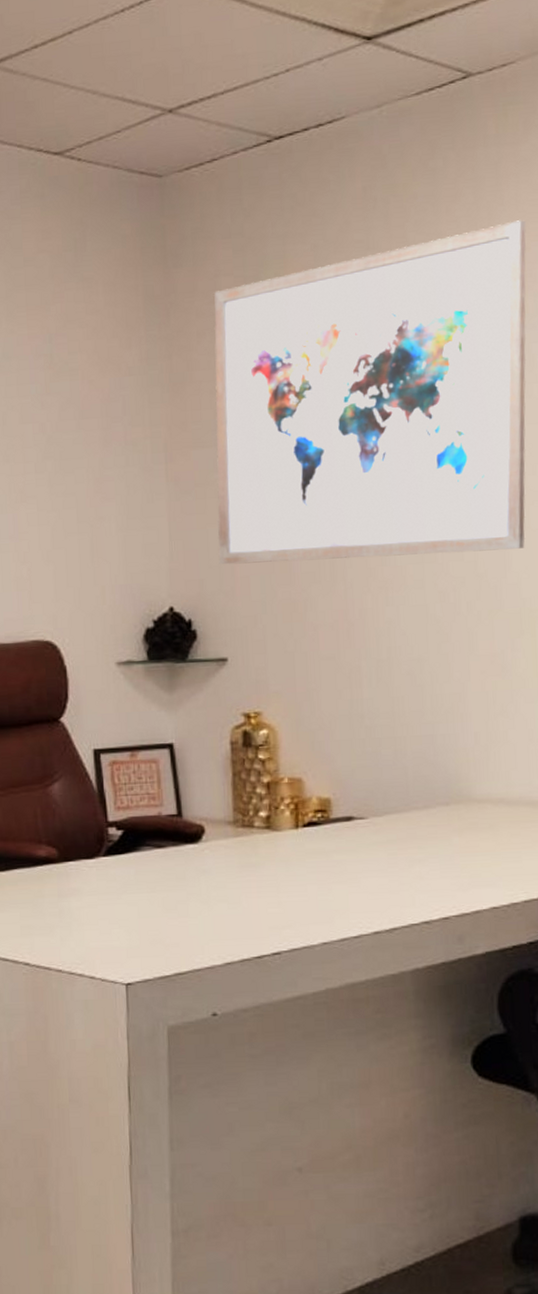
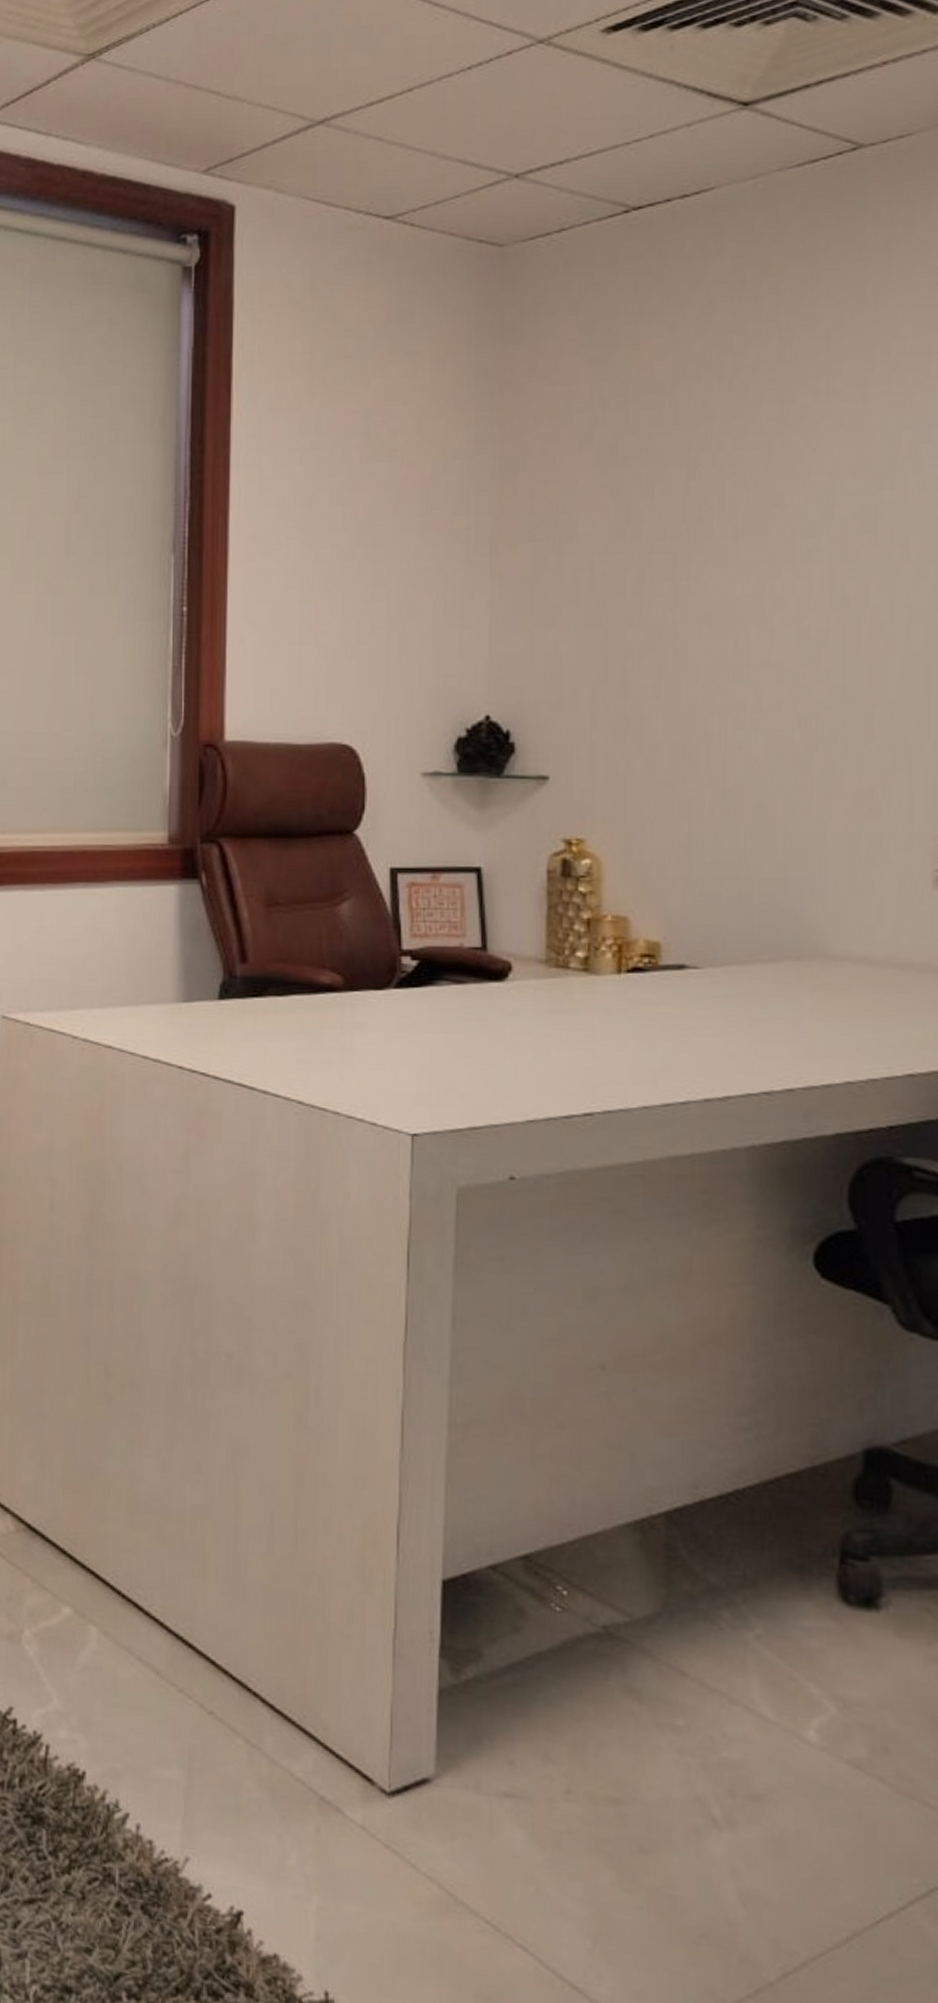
wall art: present [213,220,527,564] -> none [544,307,919,675]

